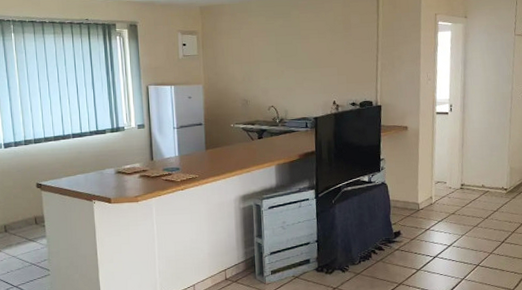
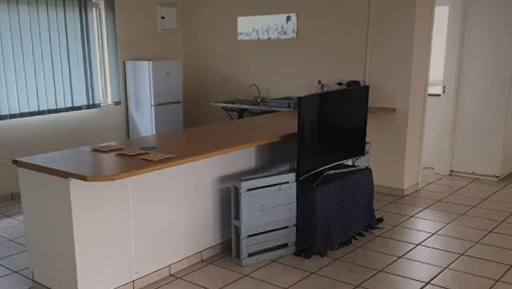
wall art: none [254,39,313,65] -> present [237,13,299,41]

